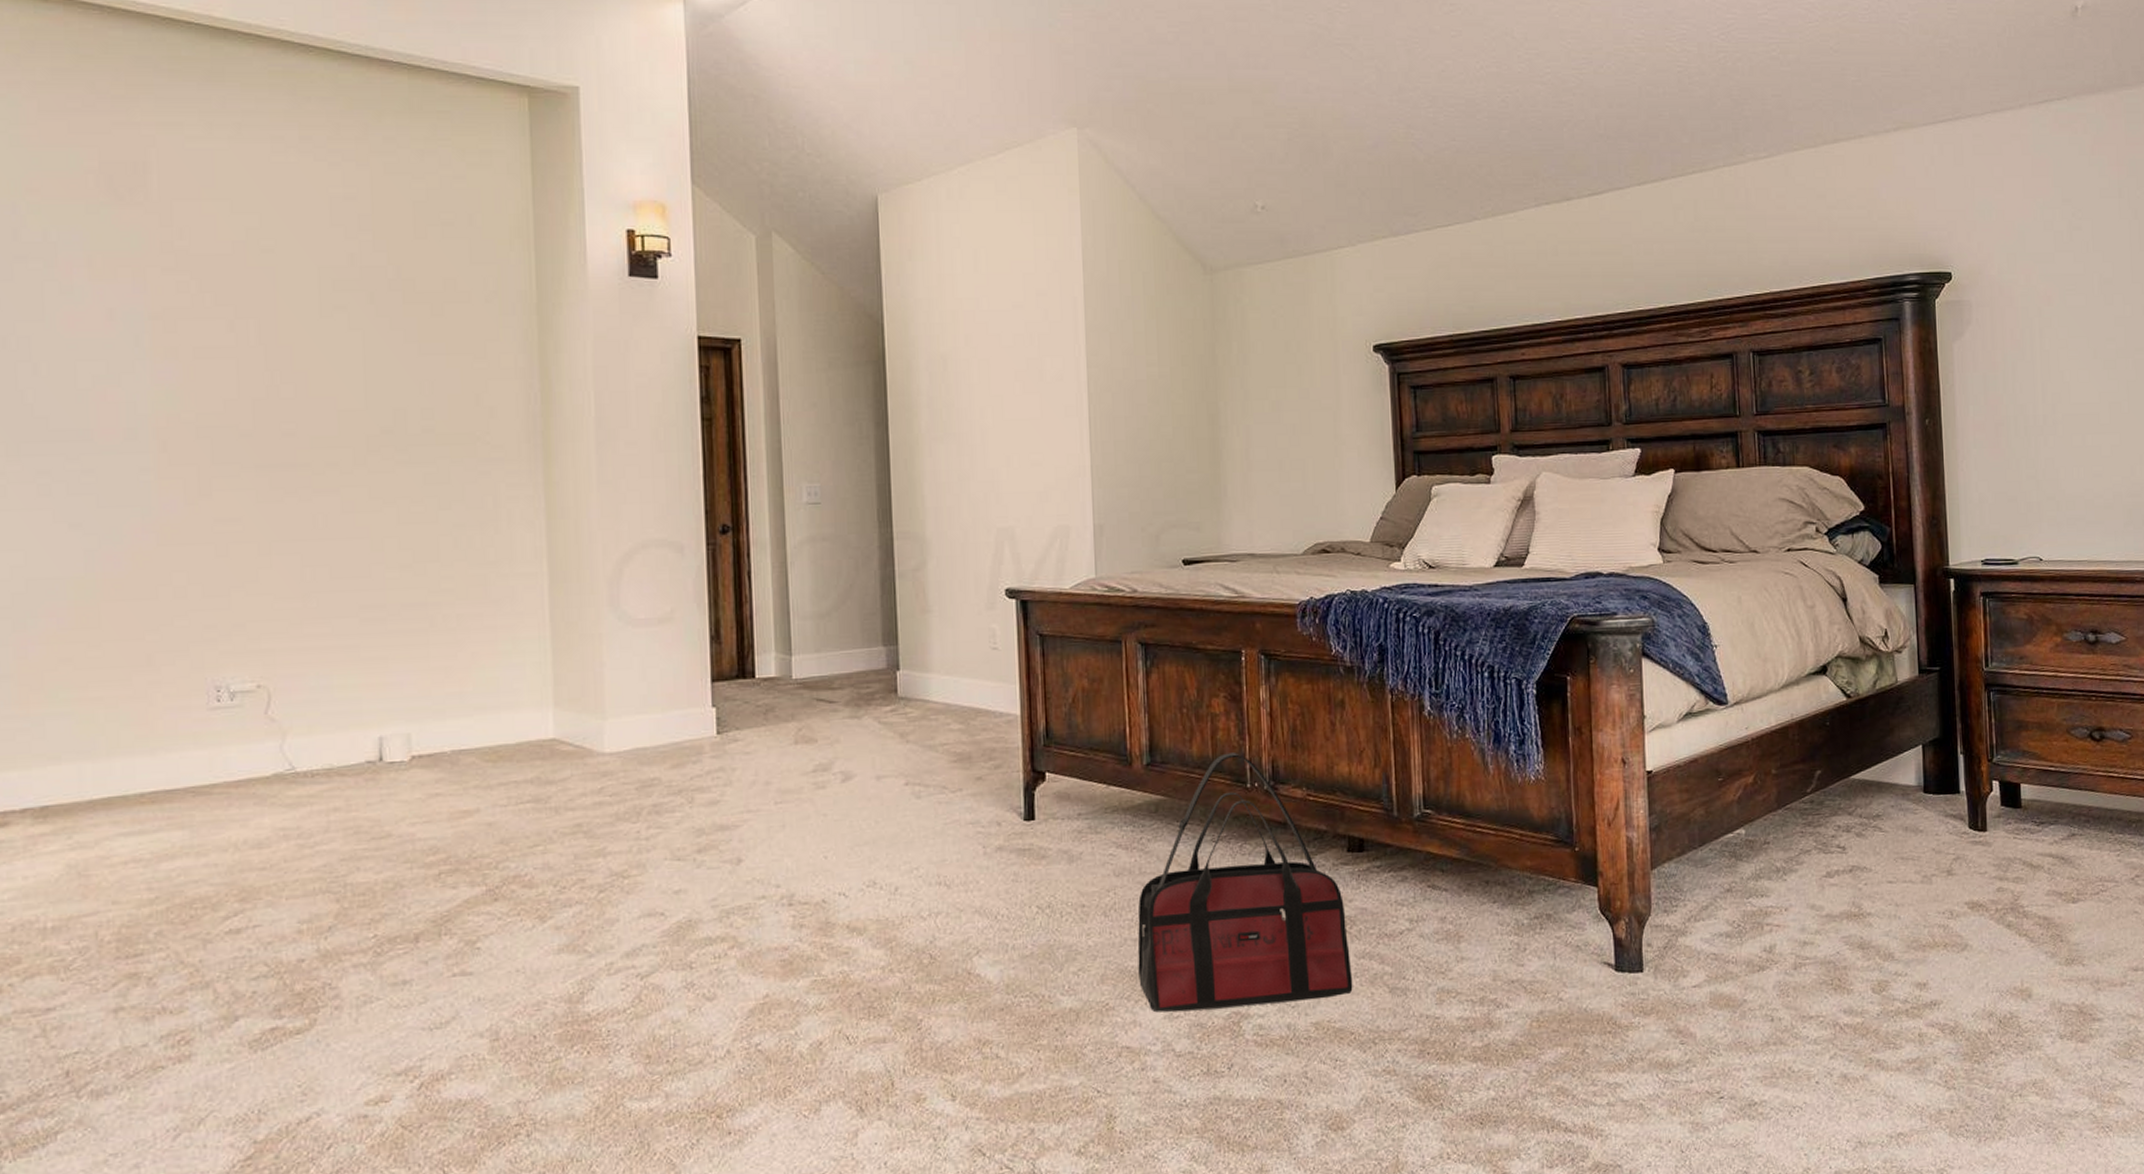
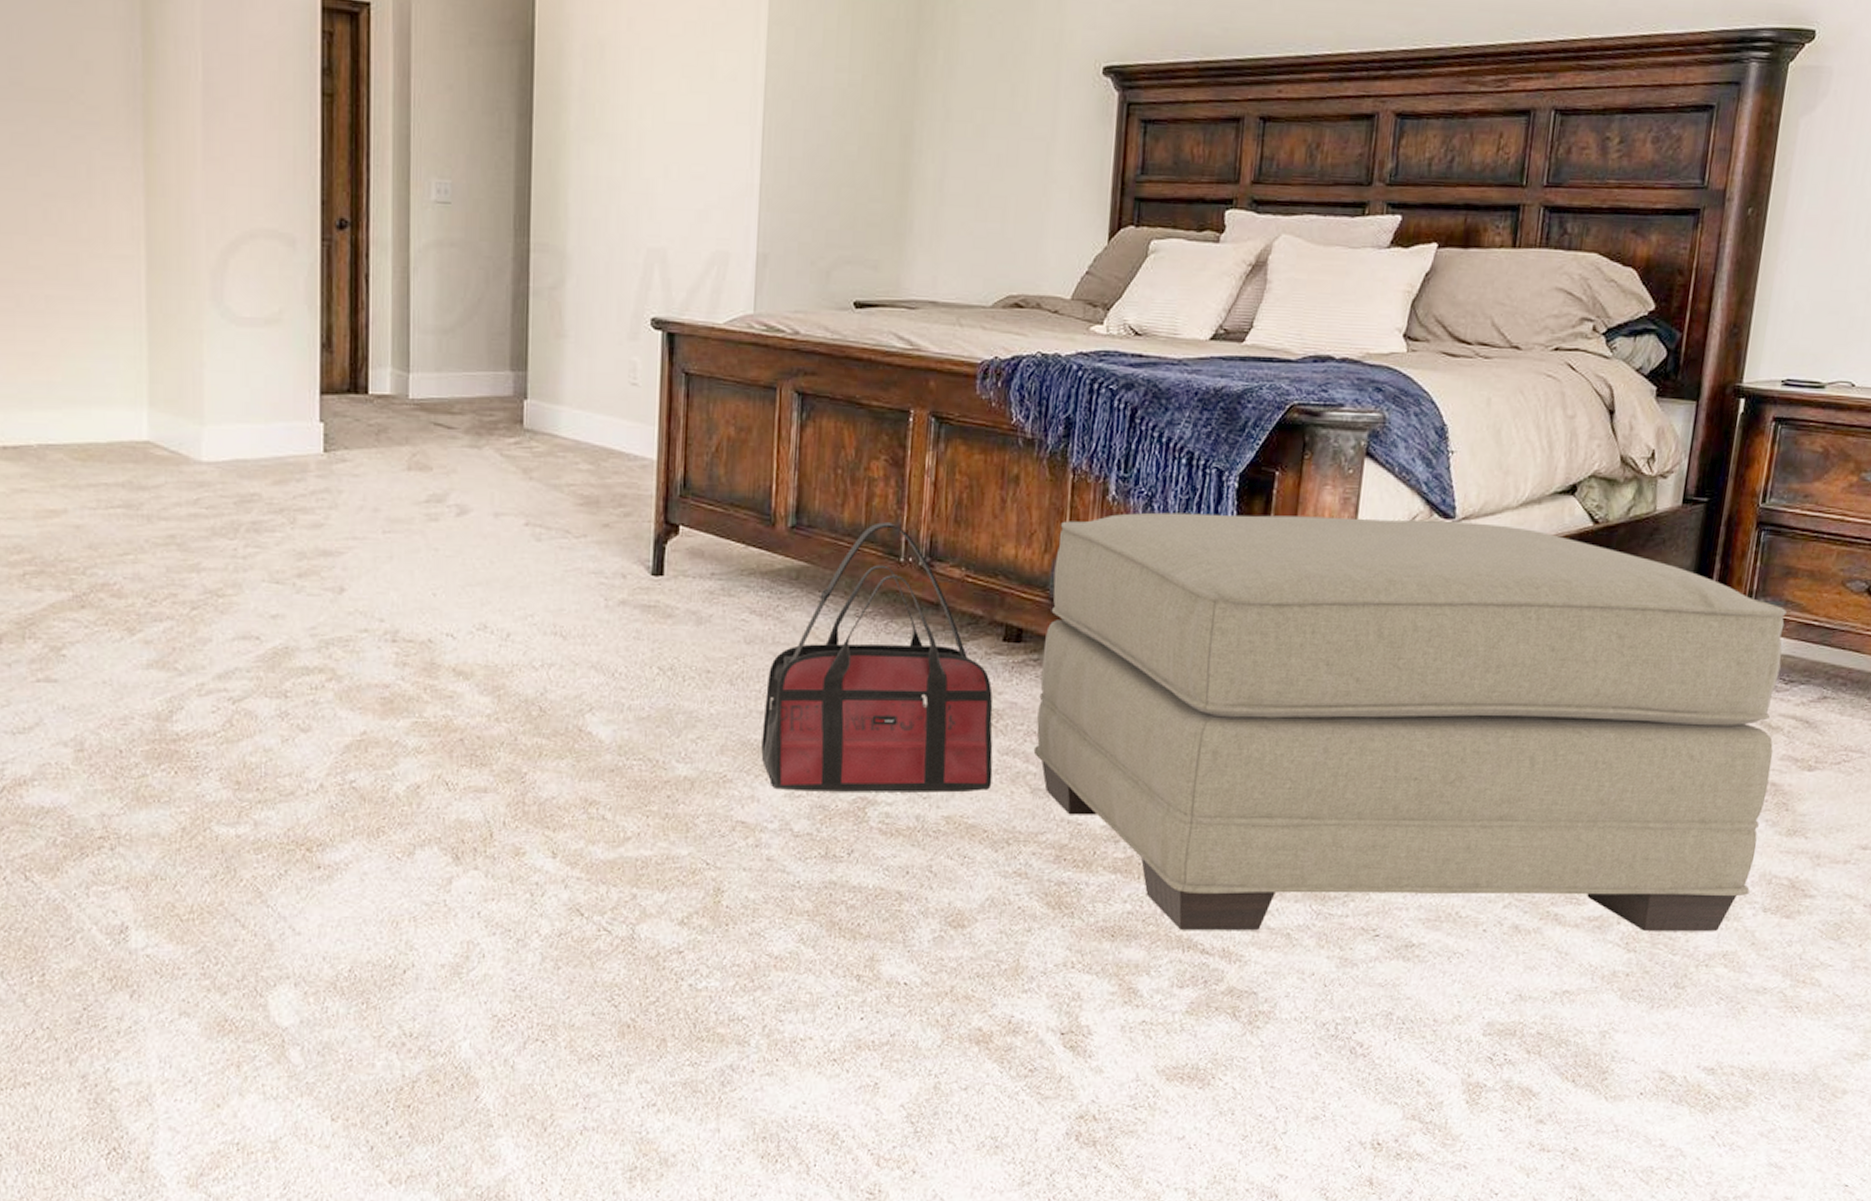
ottoman: none [1384,706,2044,1111] -> present [1033,512,1787,931]

